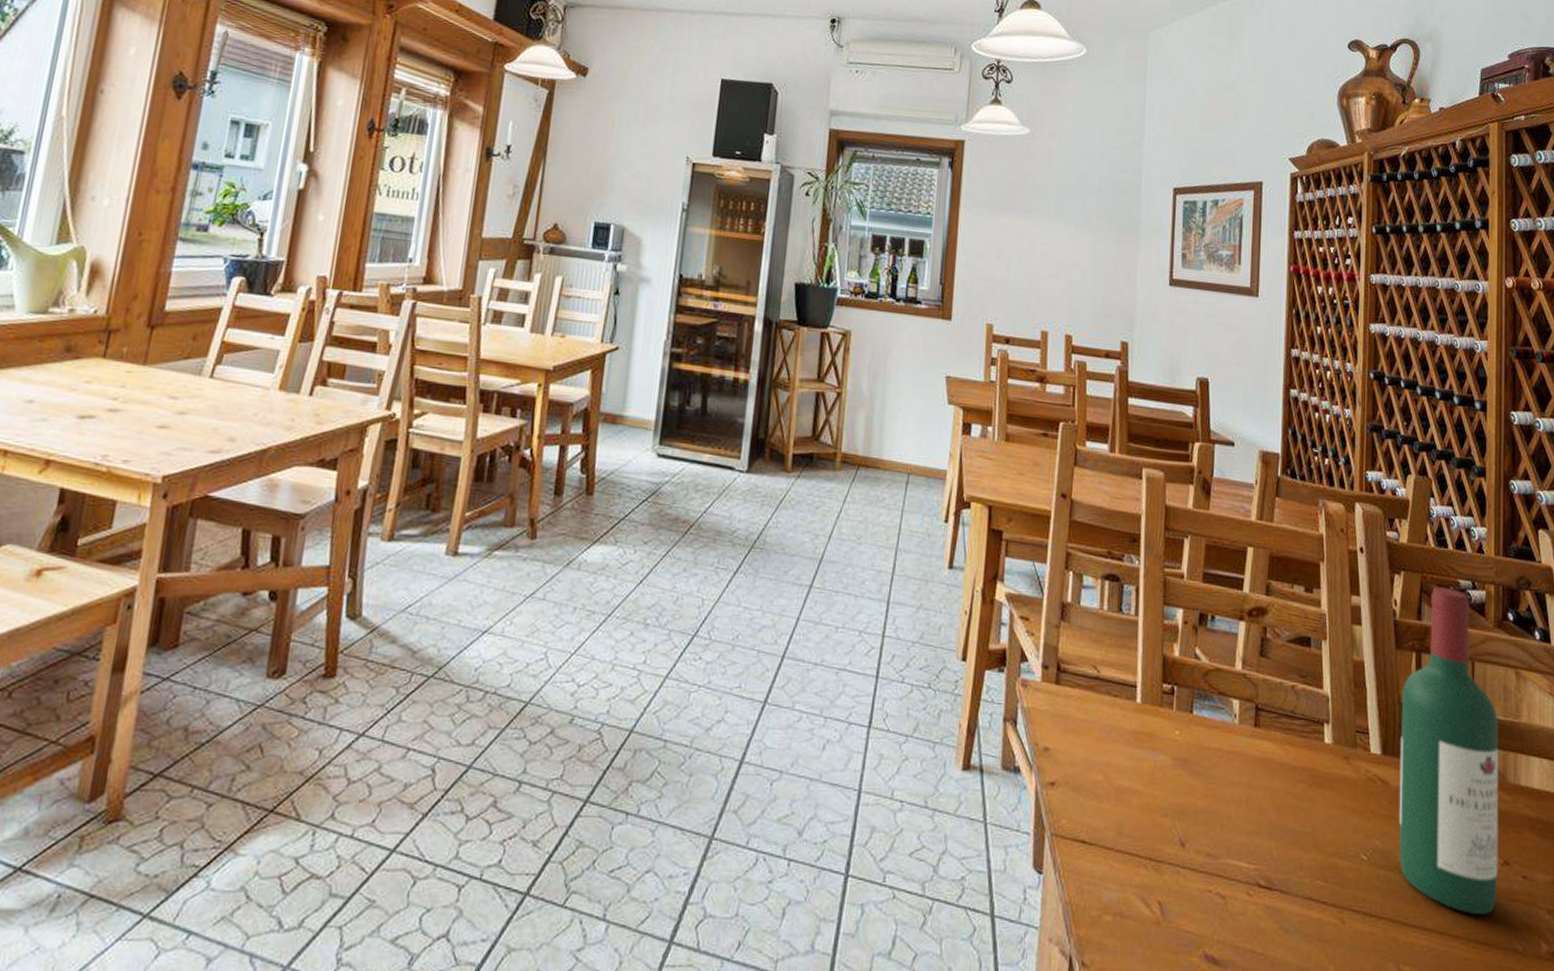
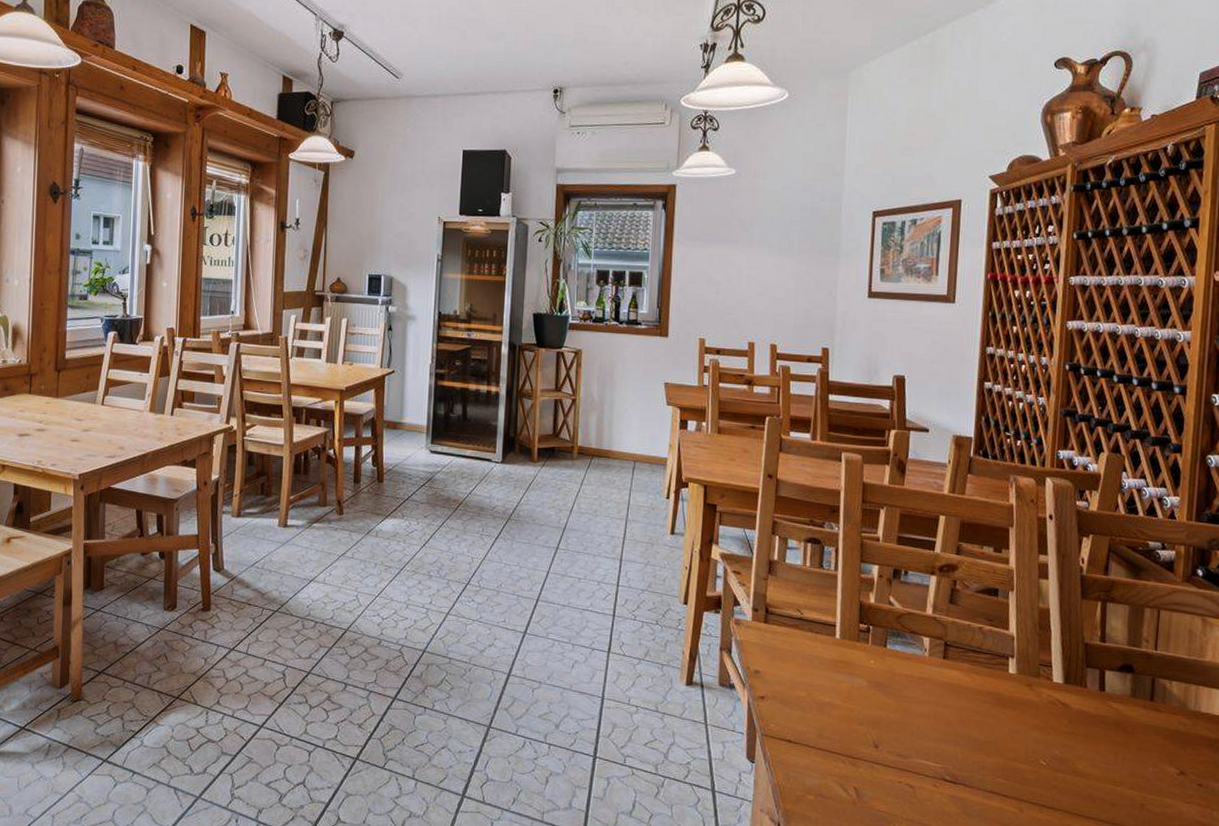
wine bottle: present [1398,587,1499,914] -> none [1077,547,1182,812]

